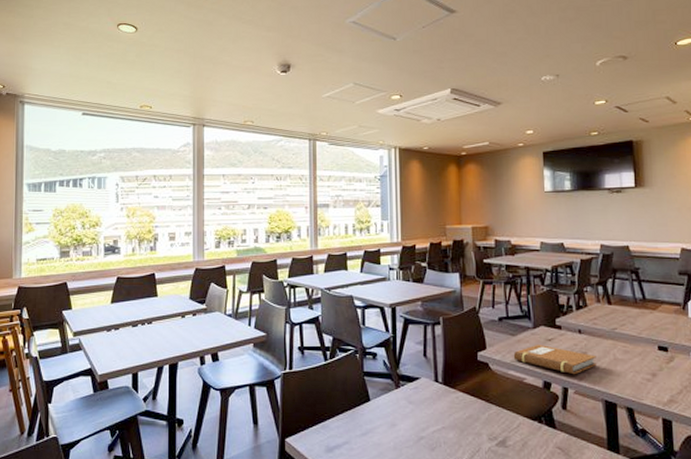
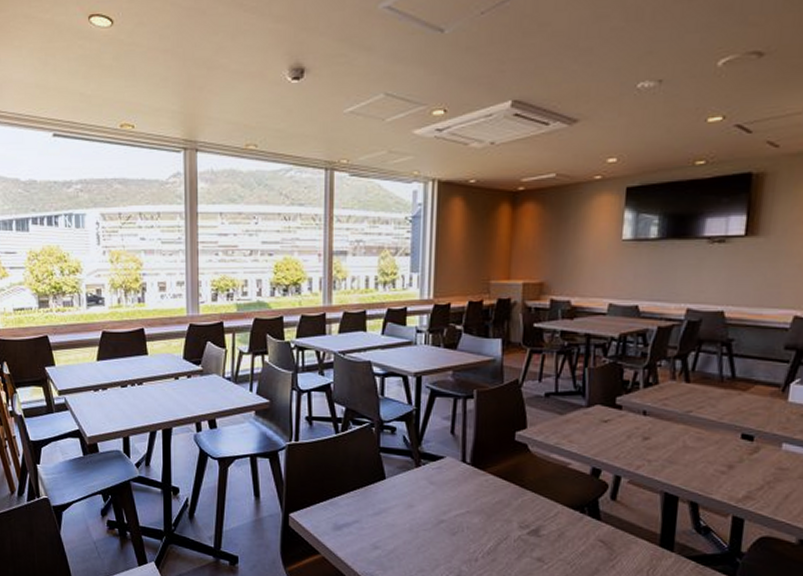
notebook: present [513,344,597,375] -> none [558,425,661,463]

